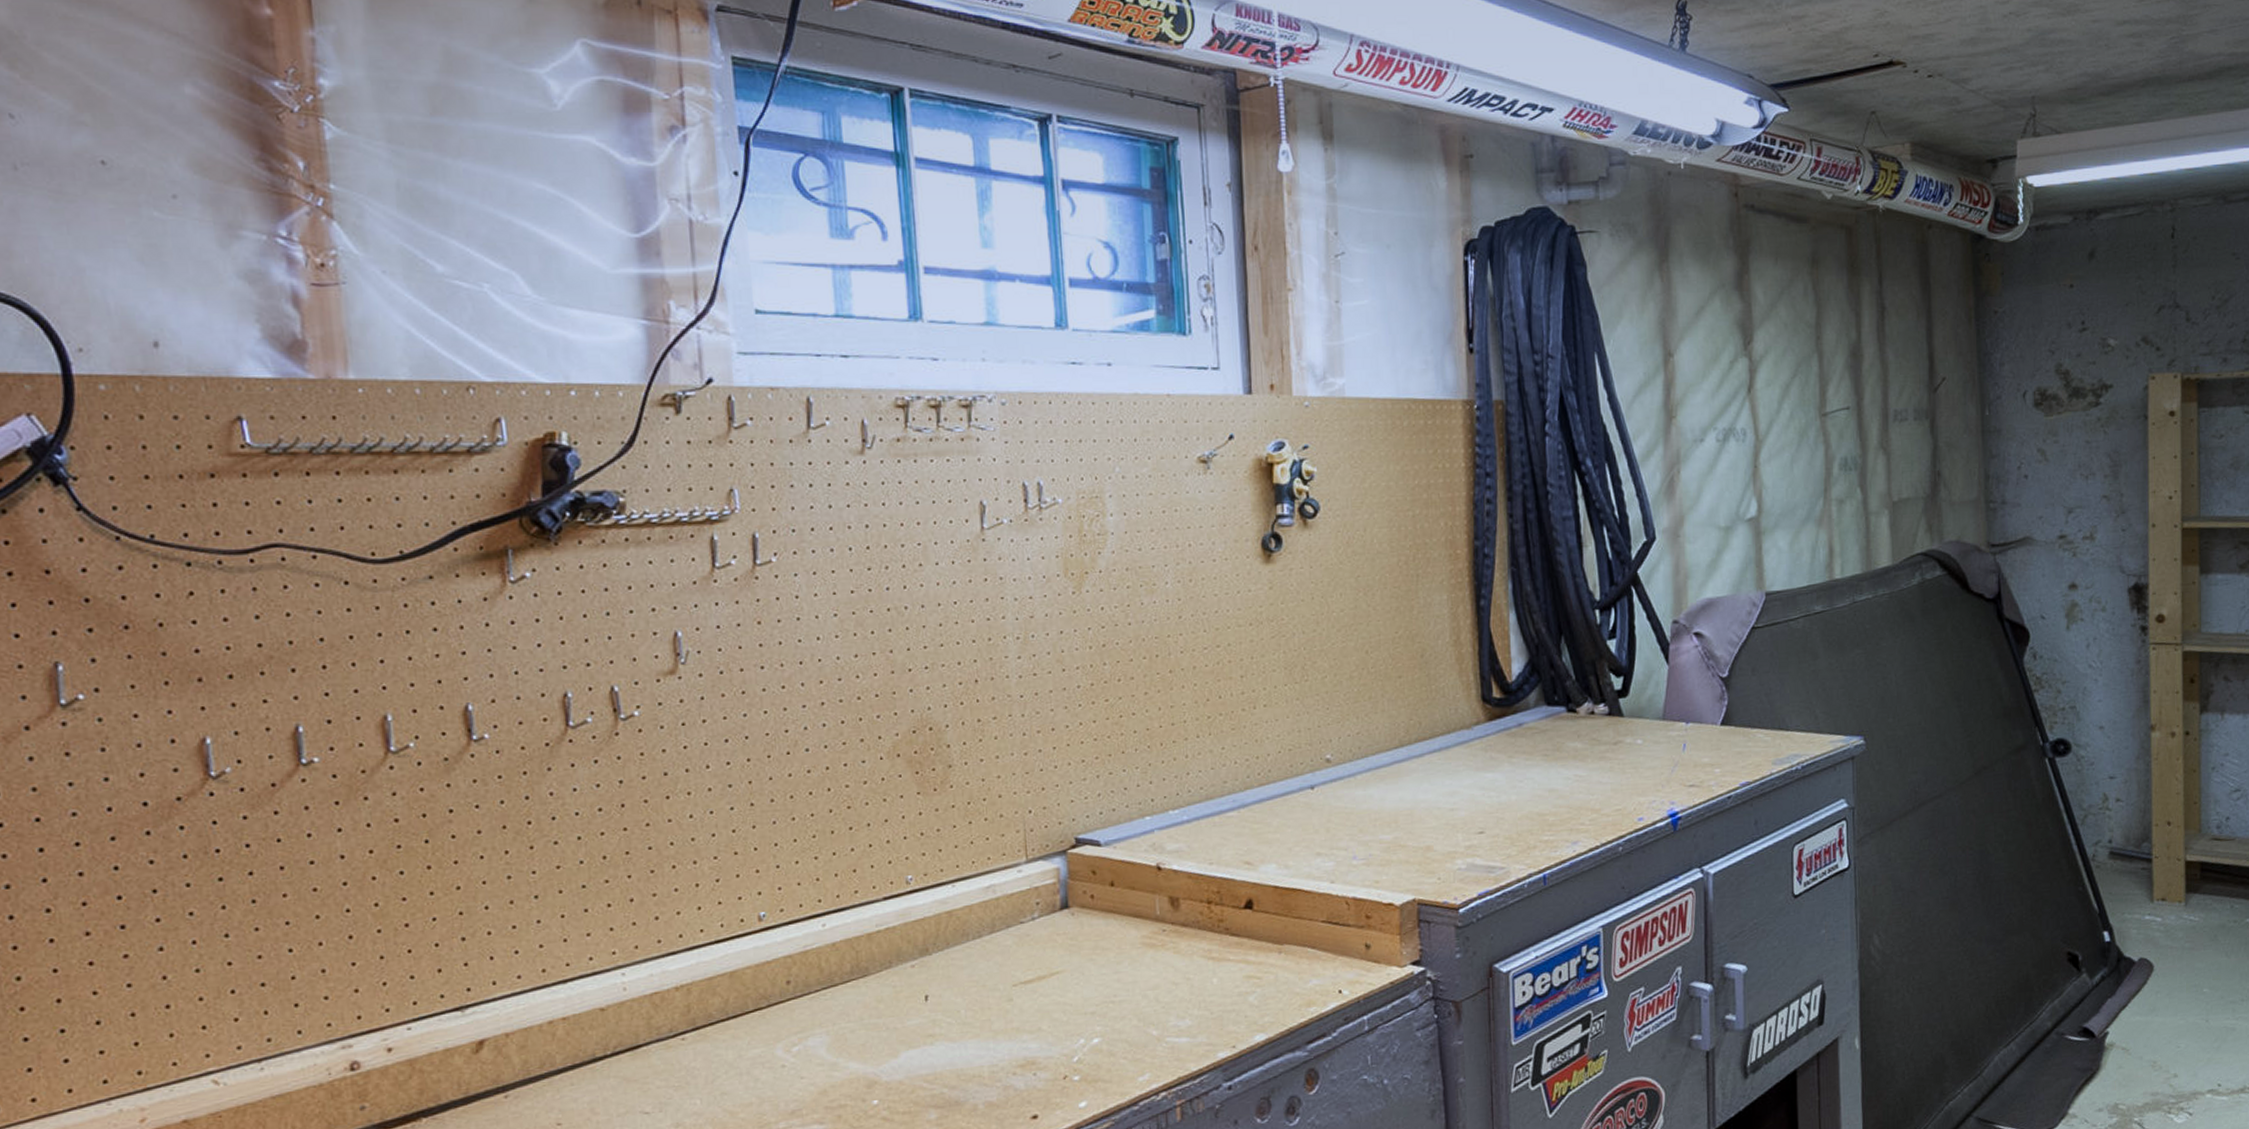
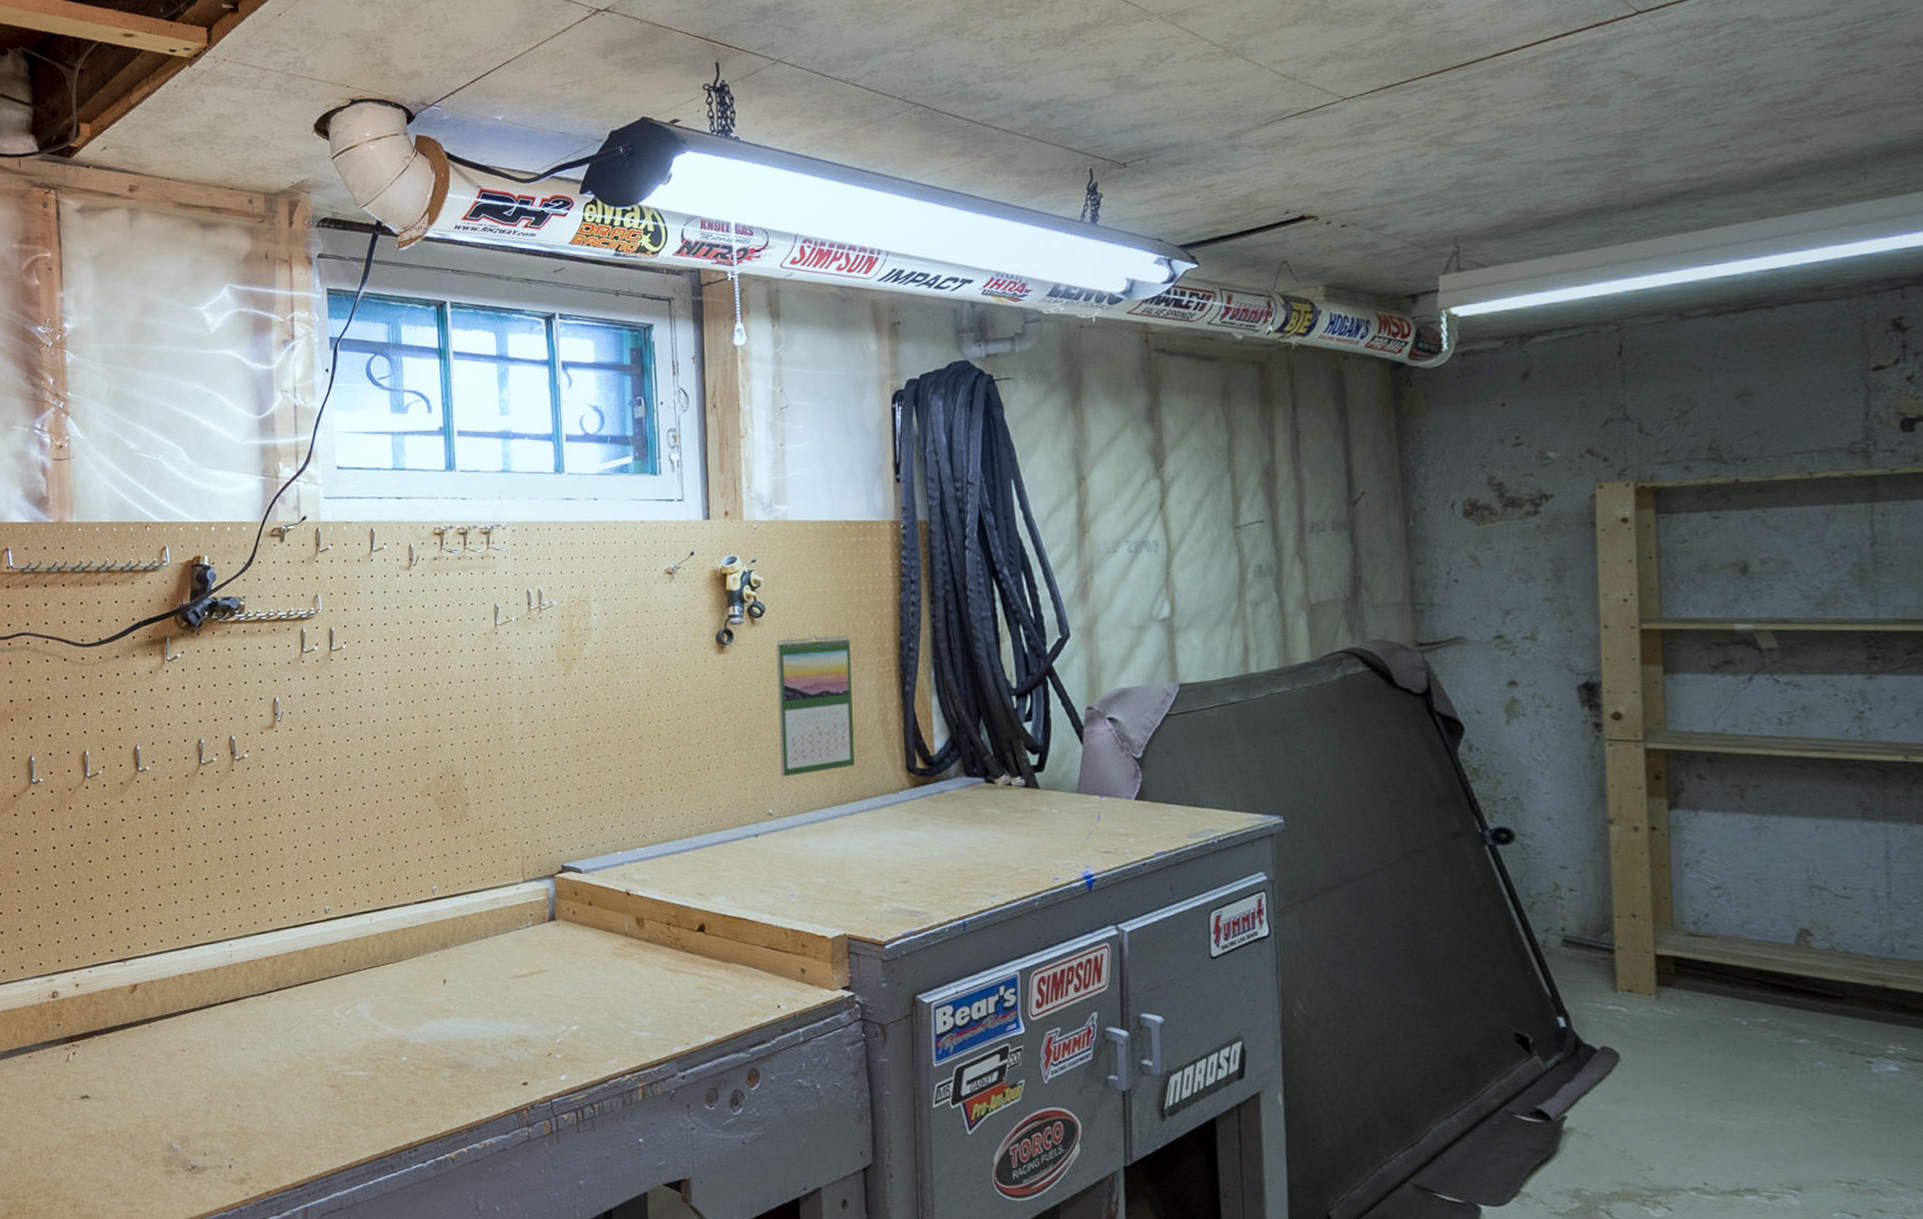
calendar: none [1332,539,1424,715] -> present [776,635,855,777]

